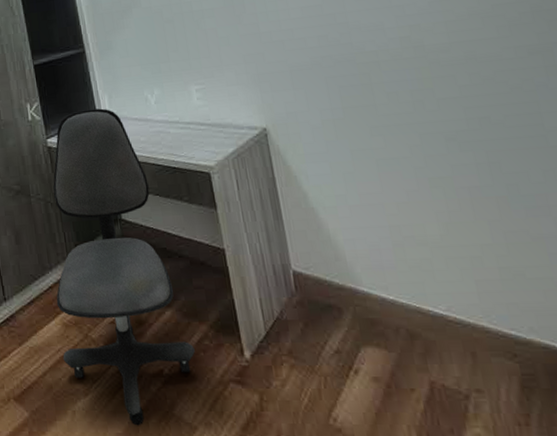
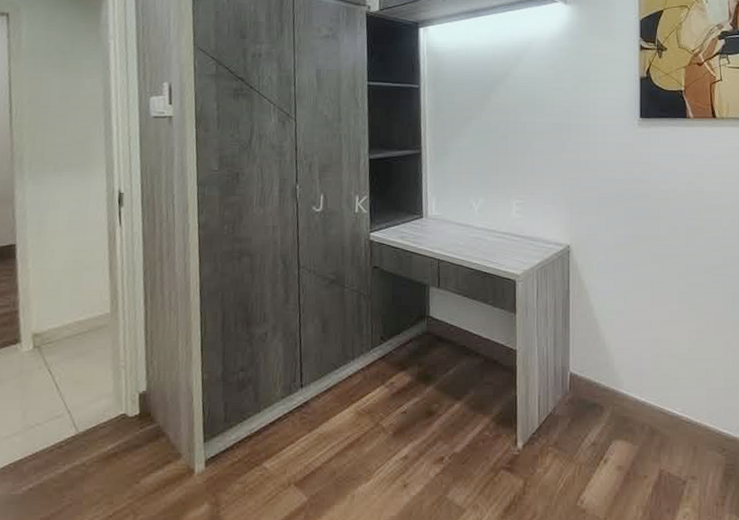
office chair: present [53,108,195,426] -> none [351,209,475,509]

